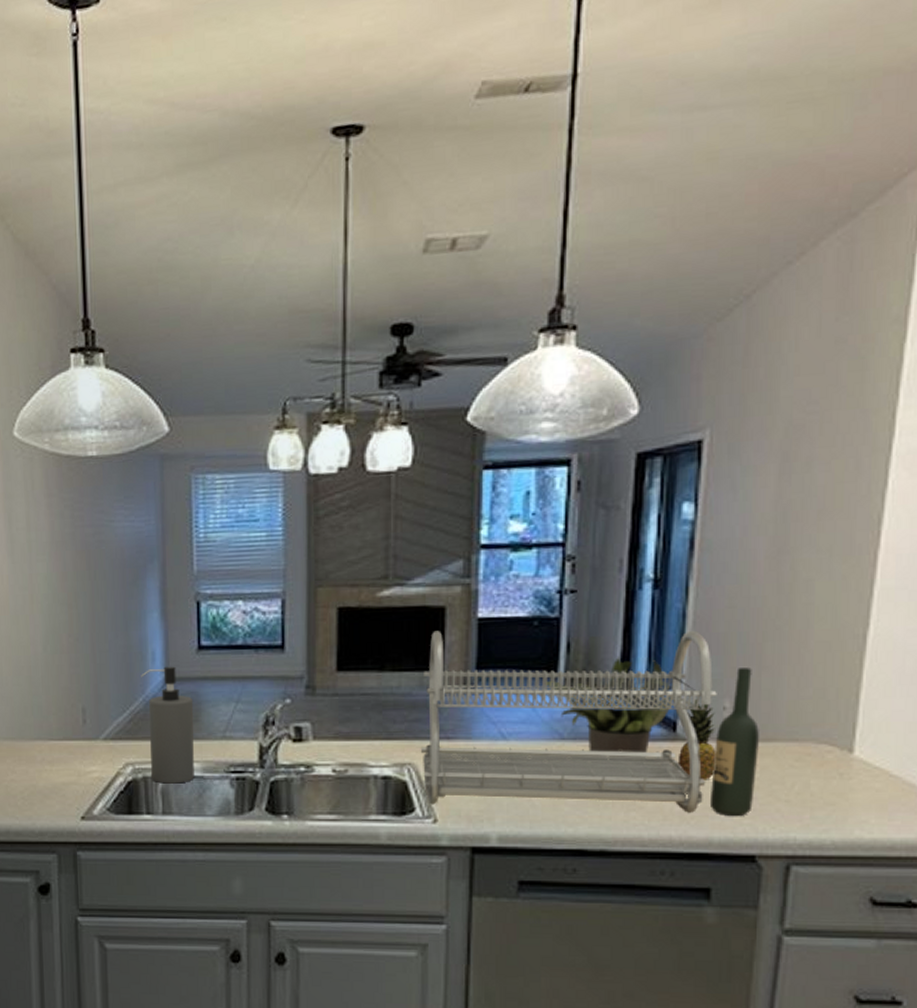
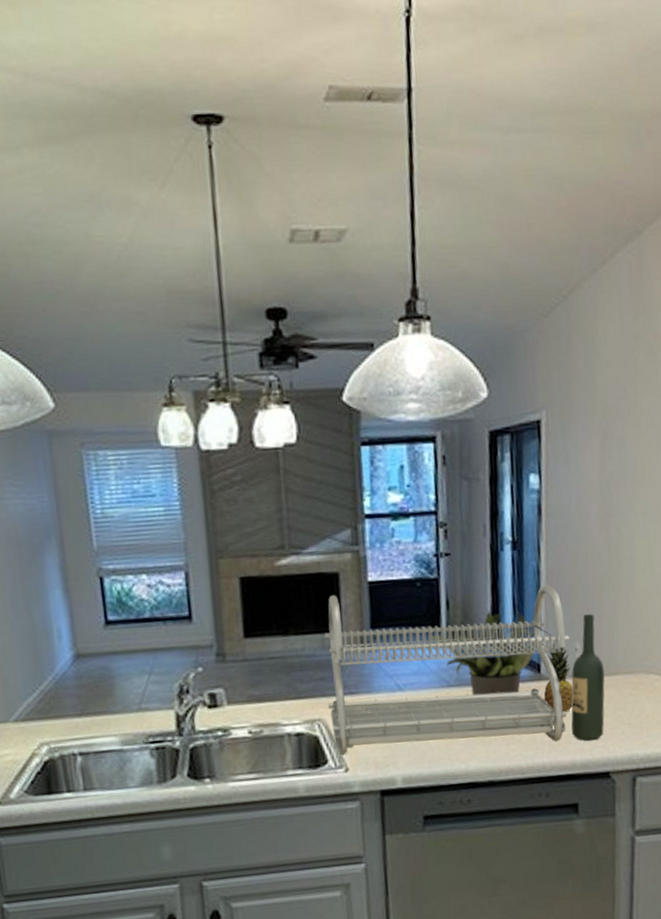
soap dispenser: present [141,666,194,784] -> none [48,643,114,760]

